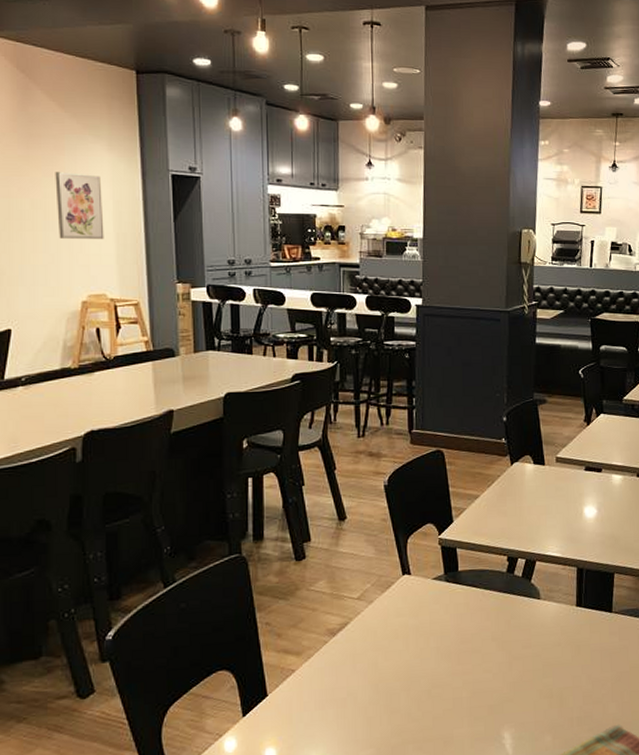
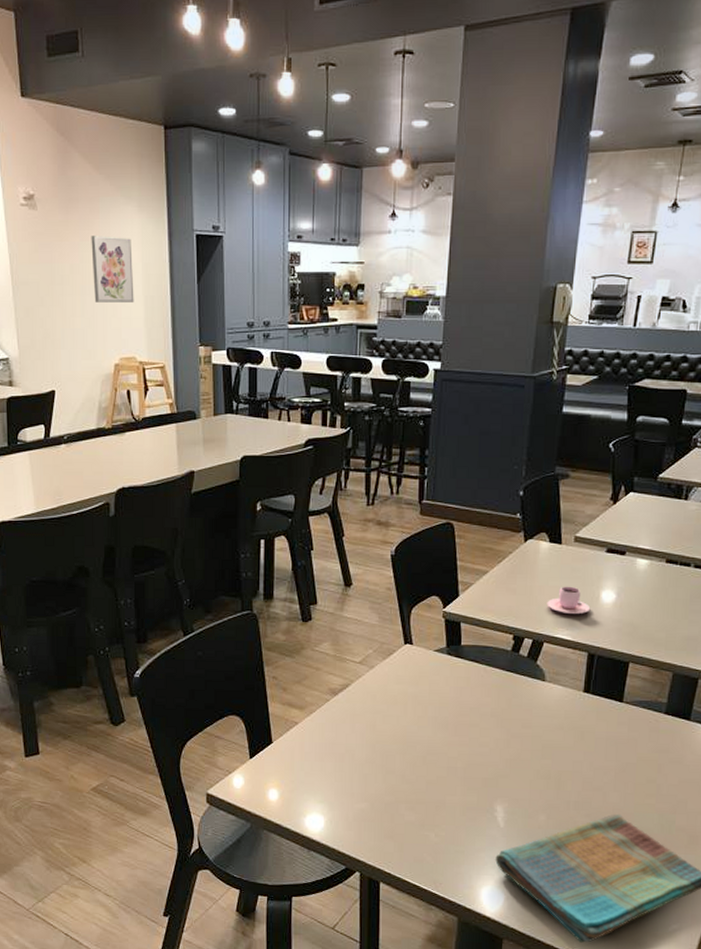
teacup: none [536,504,575,532] -> present [547,586,590,615]

